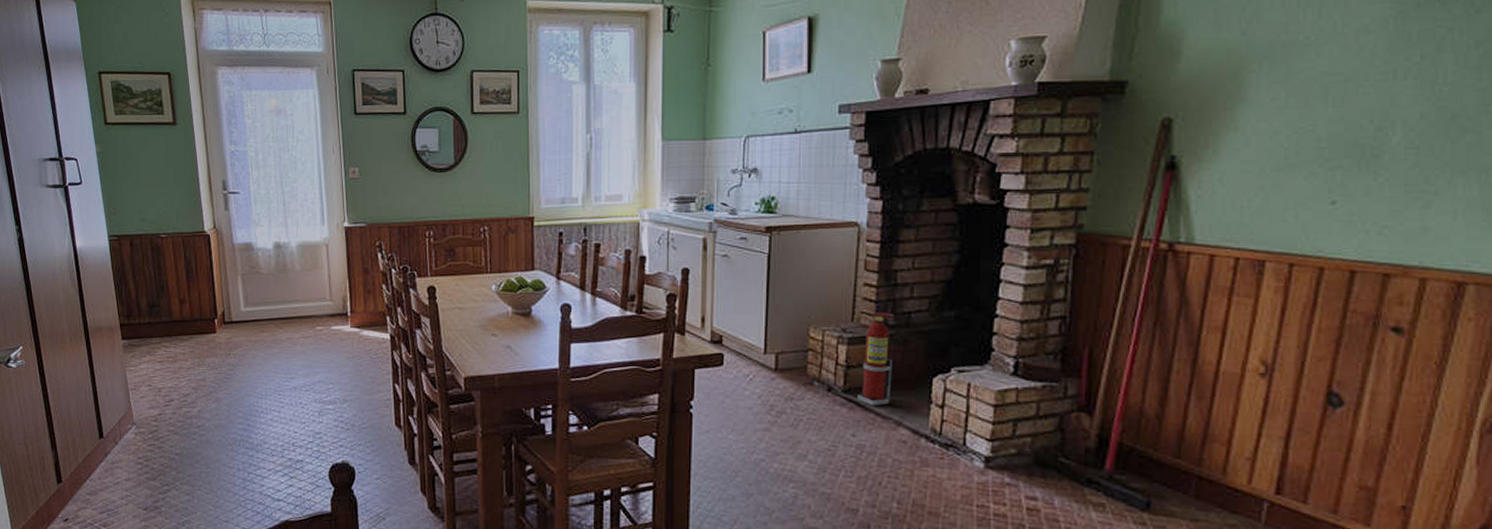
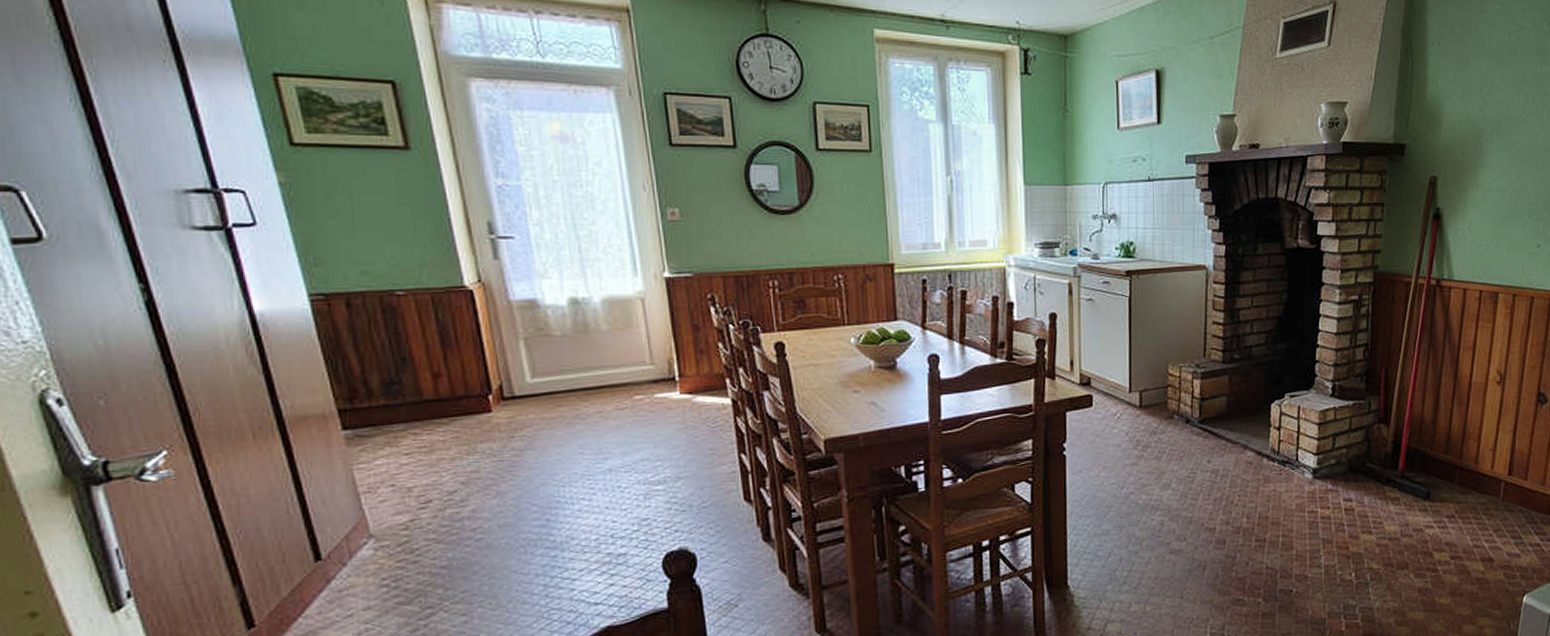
fire extinguisher: present [858,312,894,406] -> none [1211,348,1239,434]

